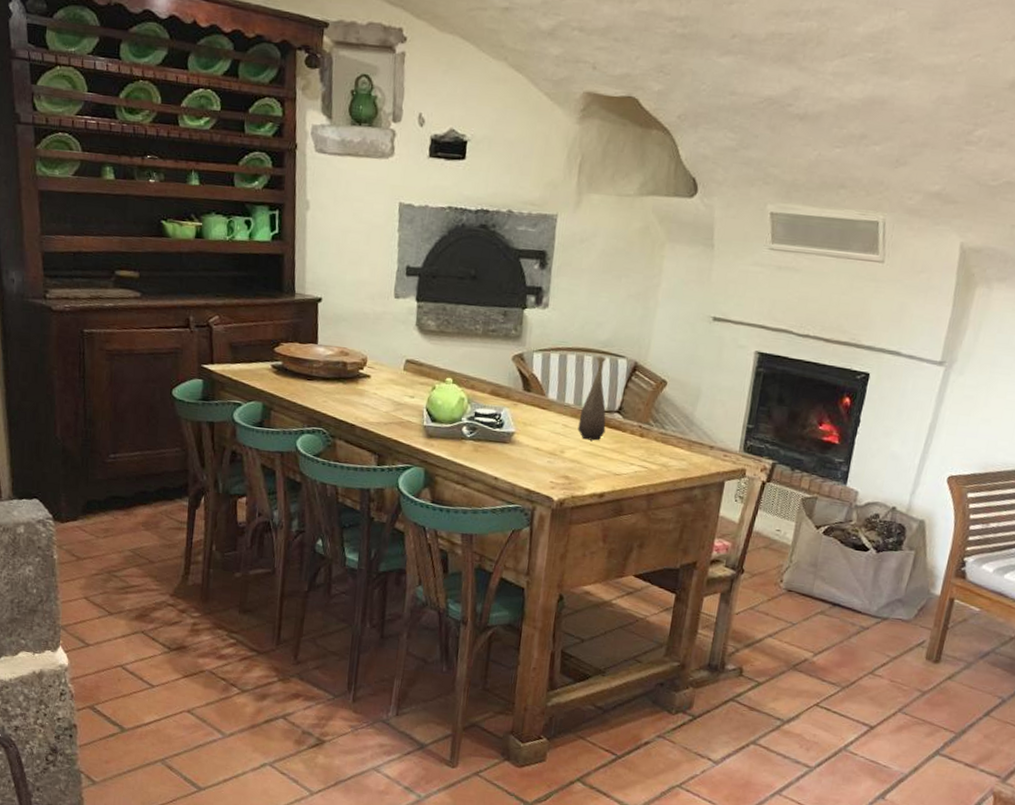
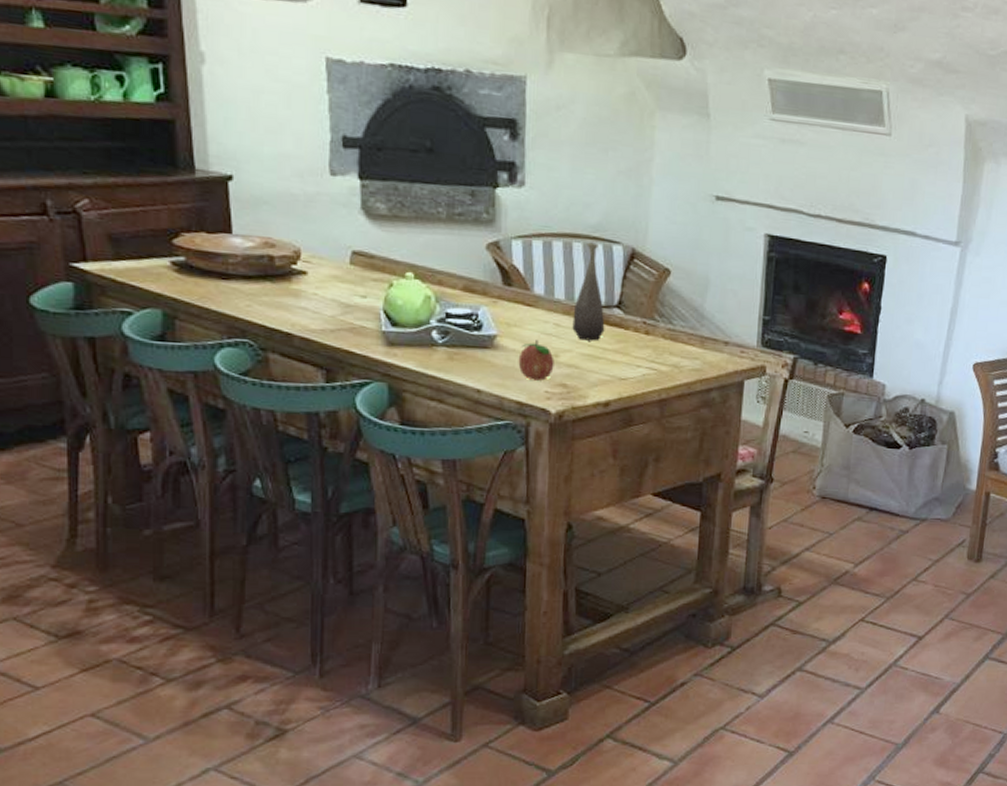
fruit: none [530,438,560,472] -> present [518,340,554,381]

